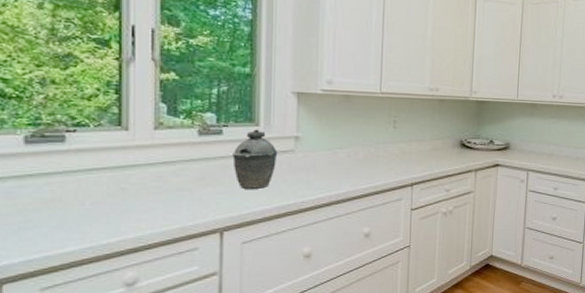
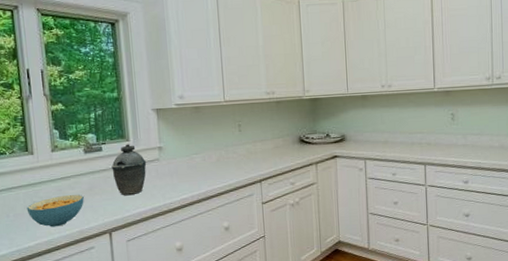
cereal bowl: none [110,183,191,221] -> present [26,194,84,227]

